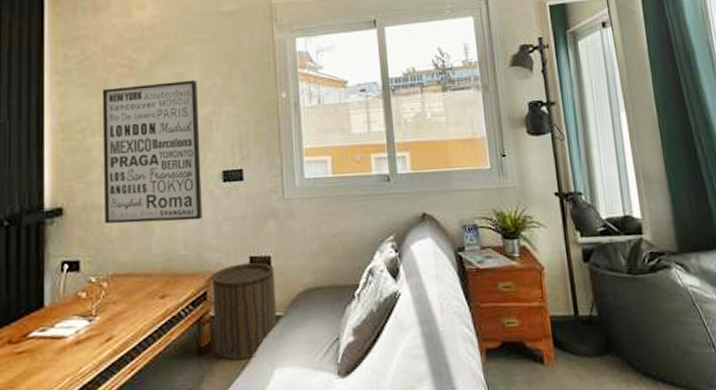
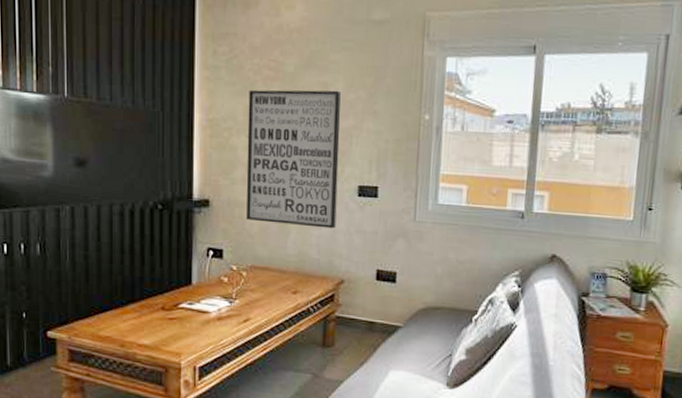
stool: present [212,262,277,361] -> none [337,274,399,358]

